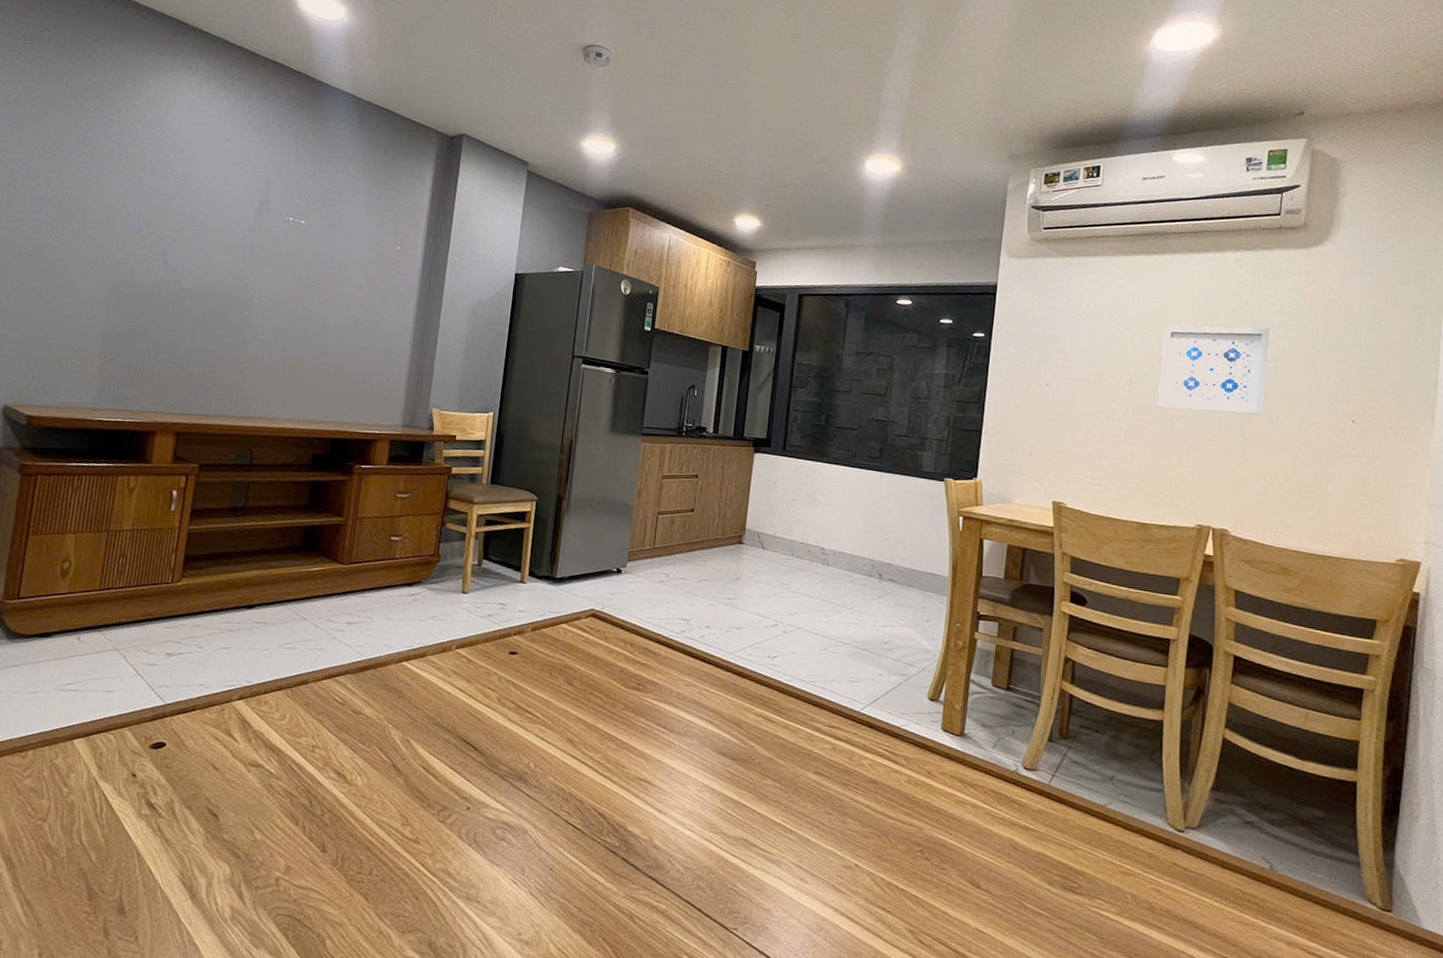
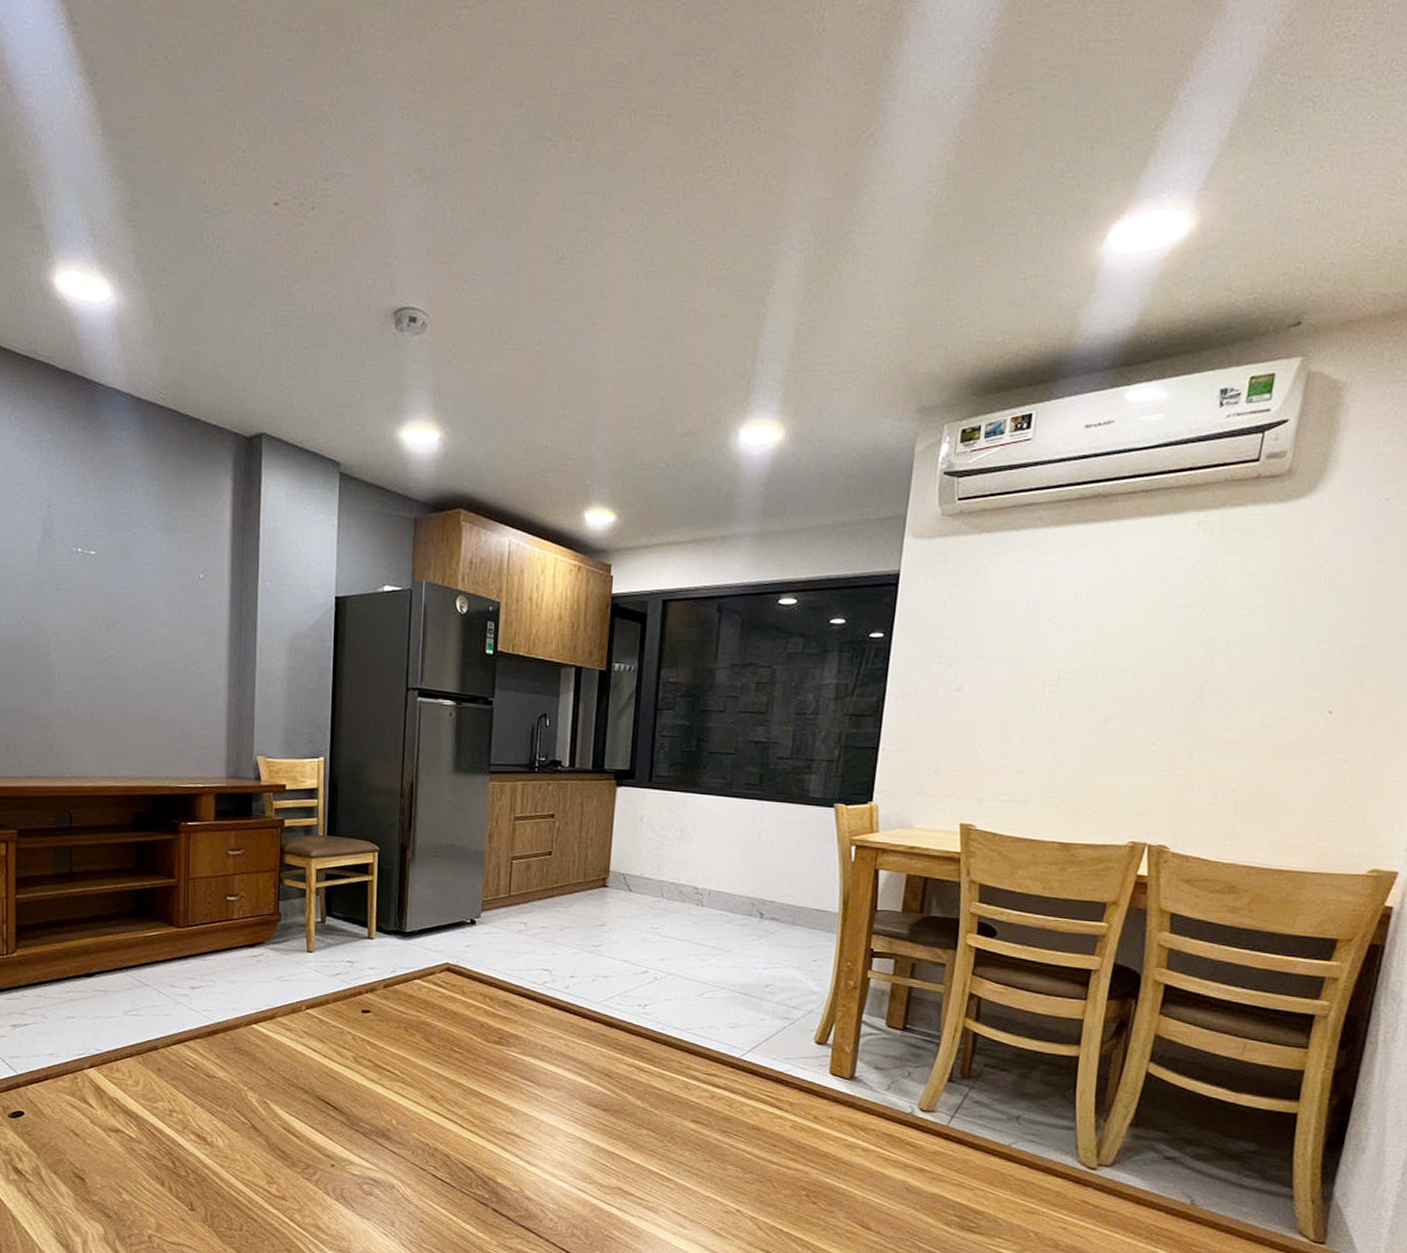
wall art: present [1157,326,1270,416] -> none [1090,605,1235,711]

